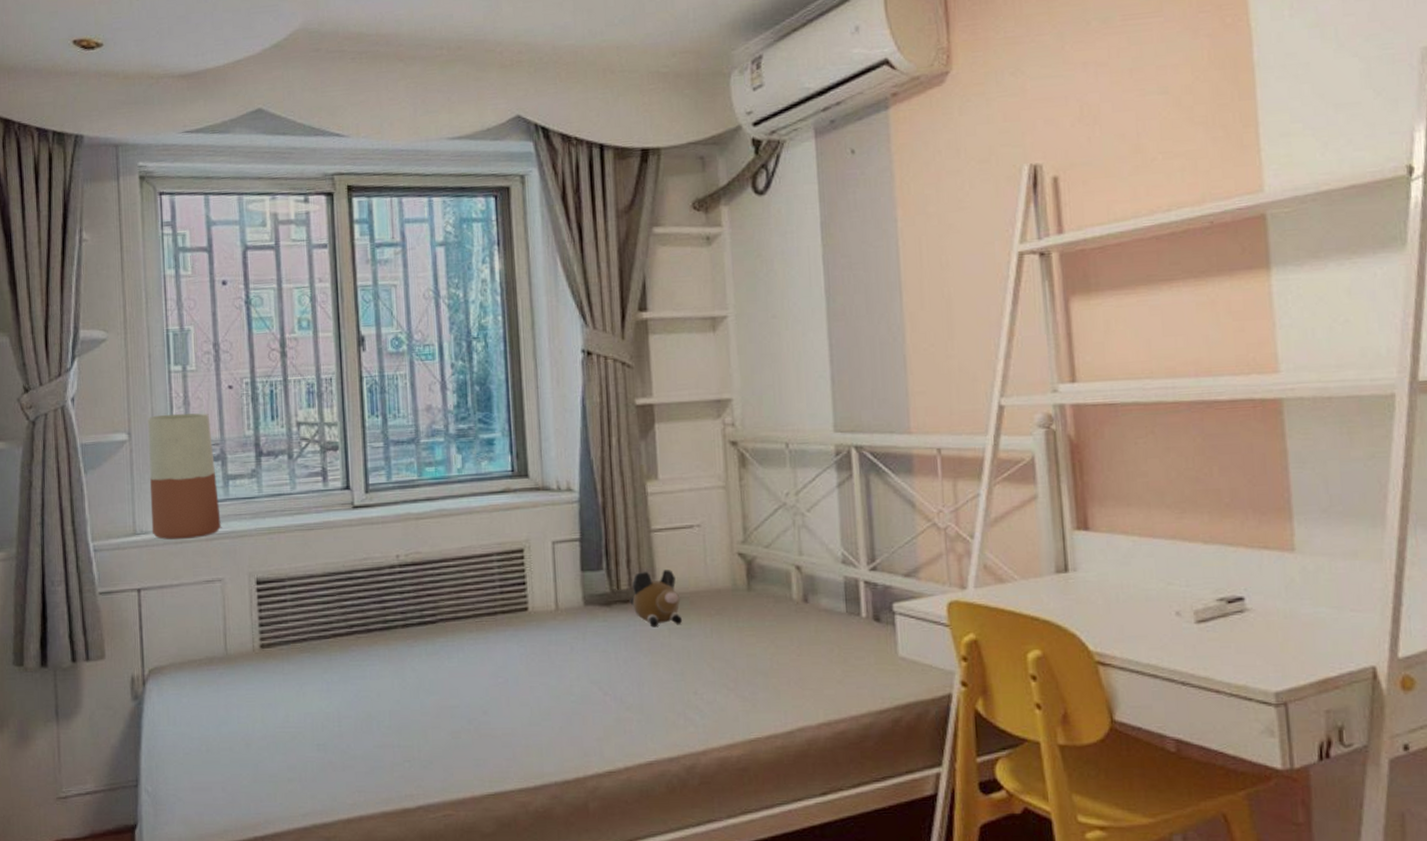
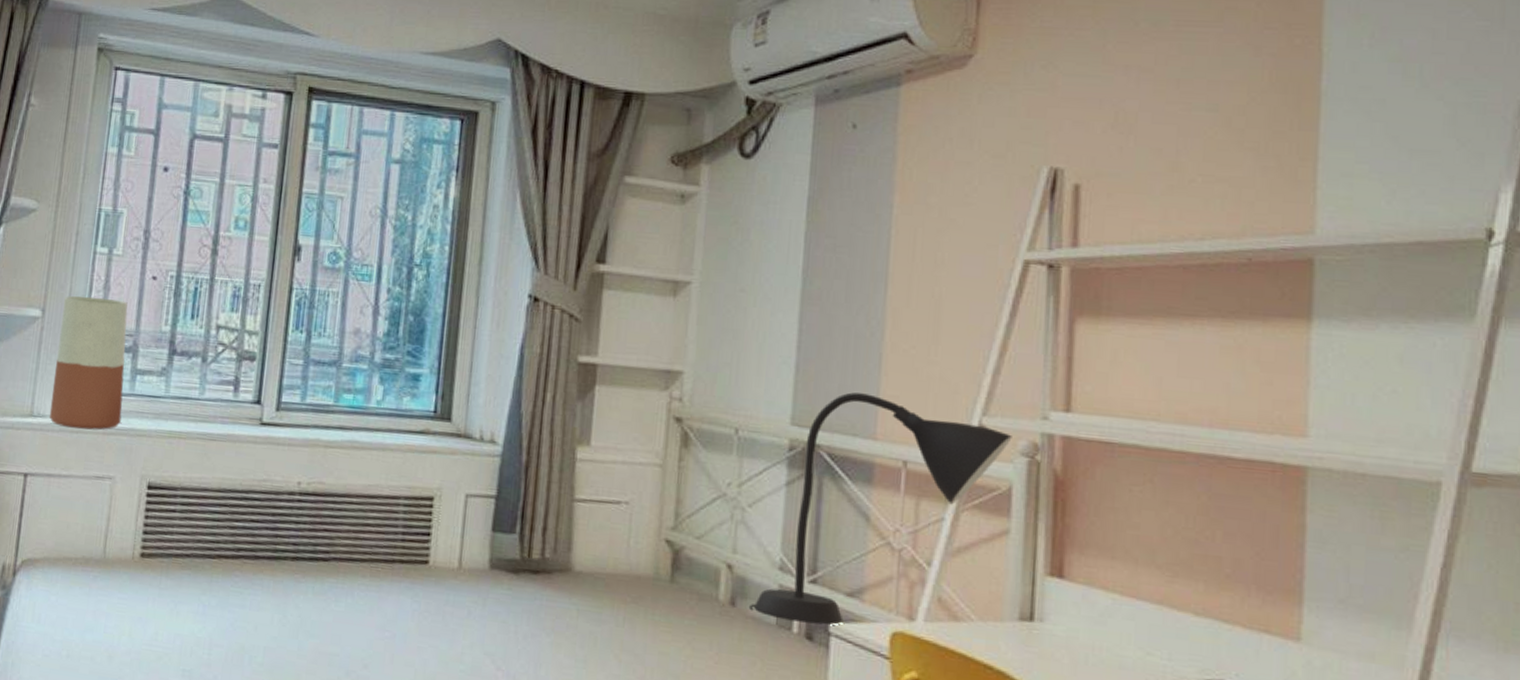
plush toy: present [630,570,683,628] -> none [539,542,595,607]
desk lamp: none [819,393,1029,607] -> present [748,392,1012,626]

